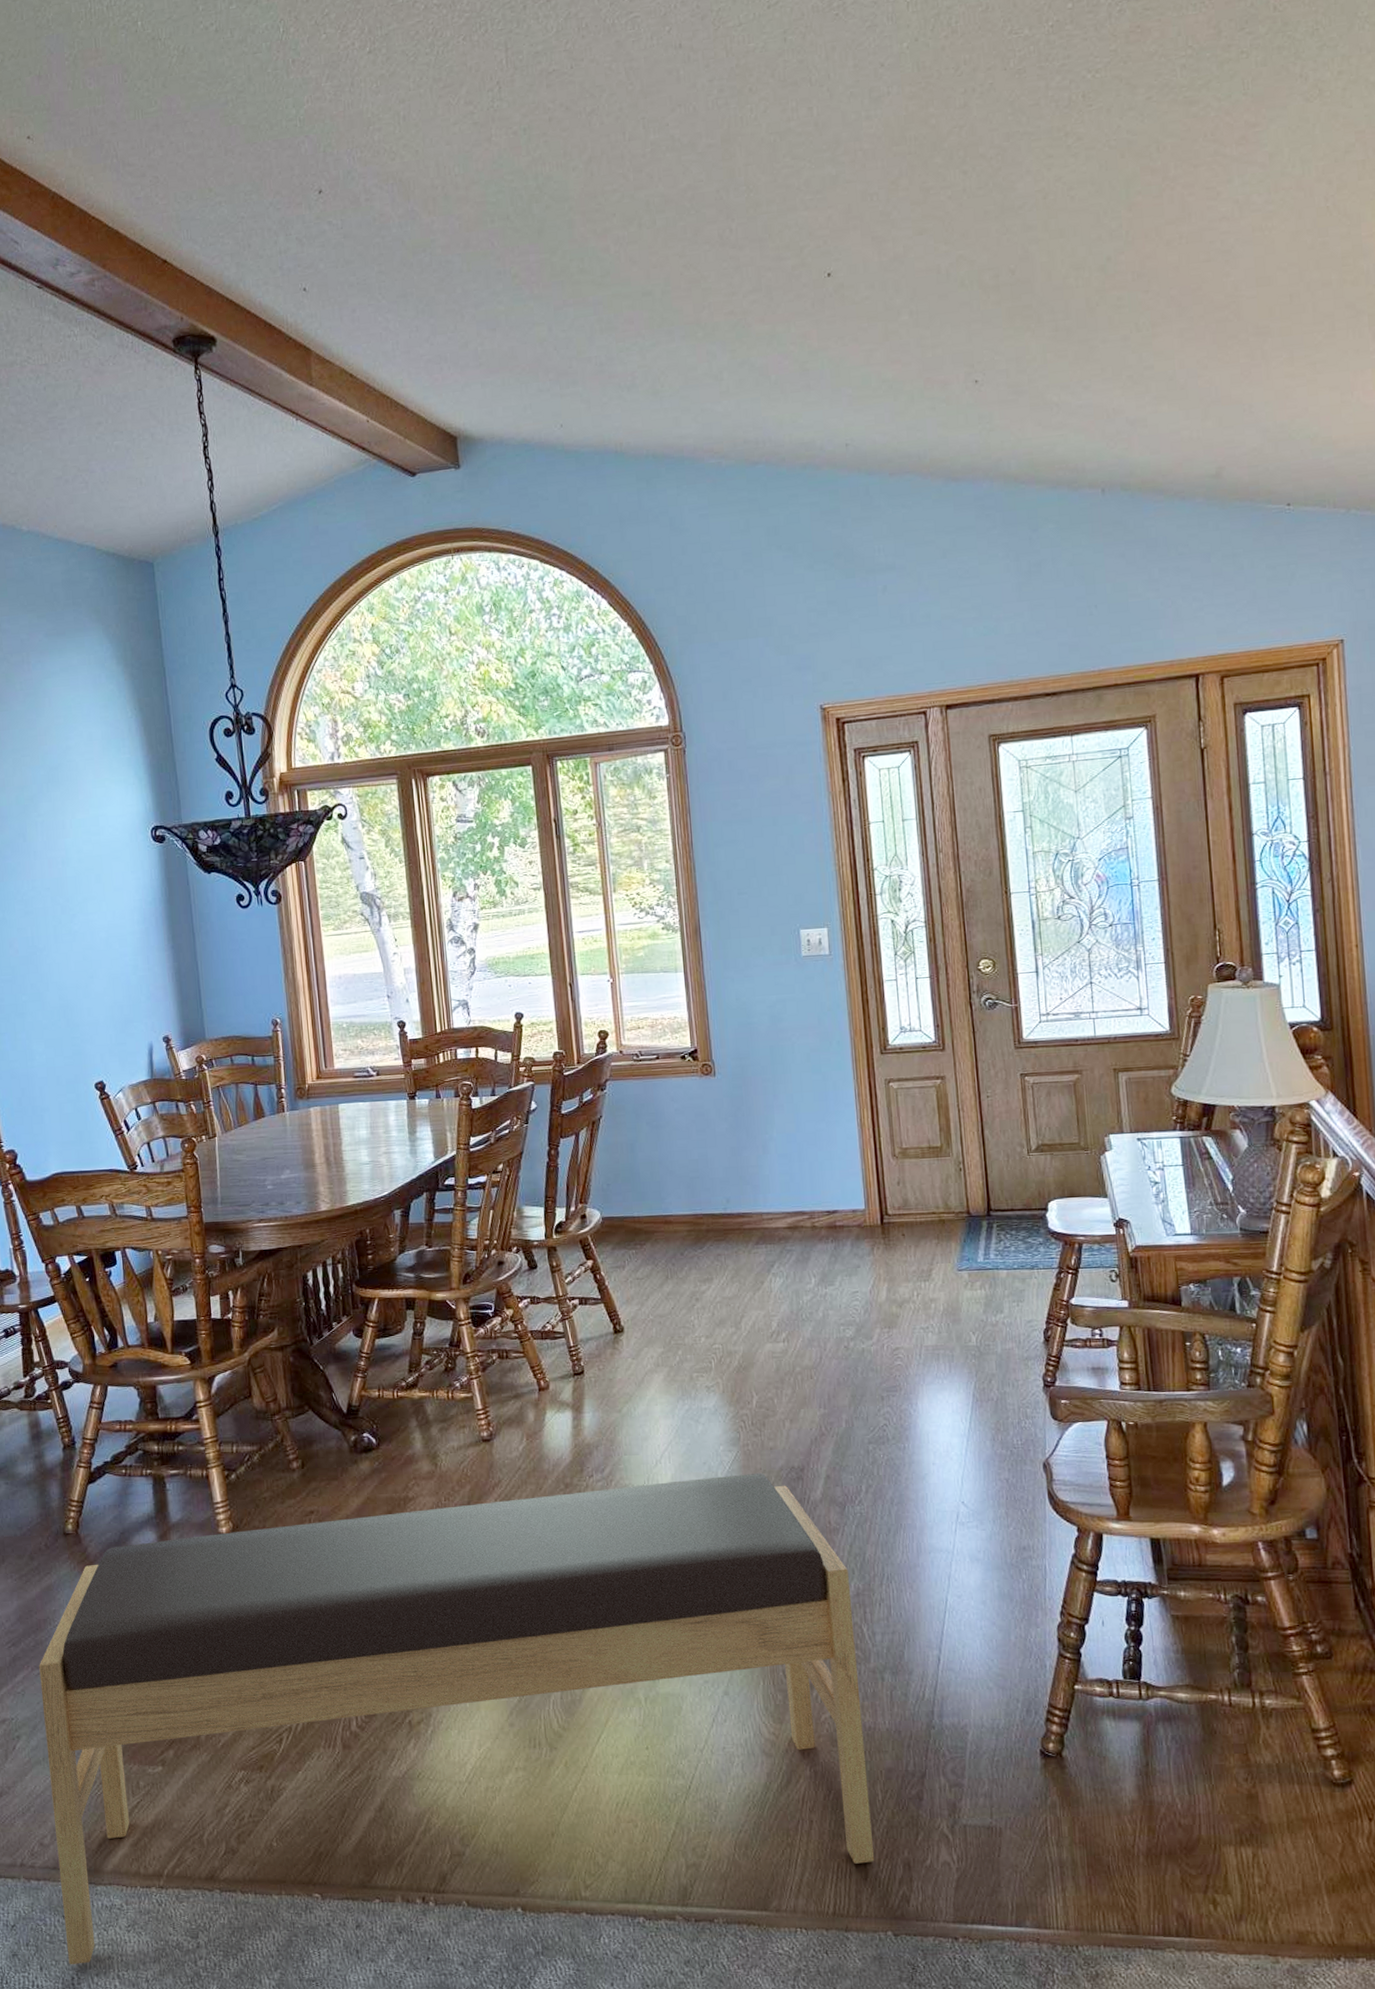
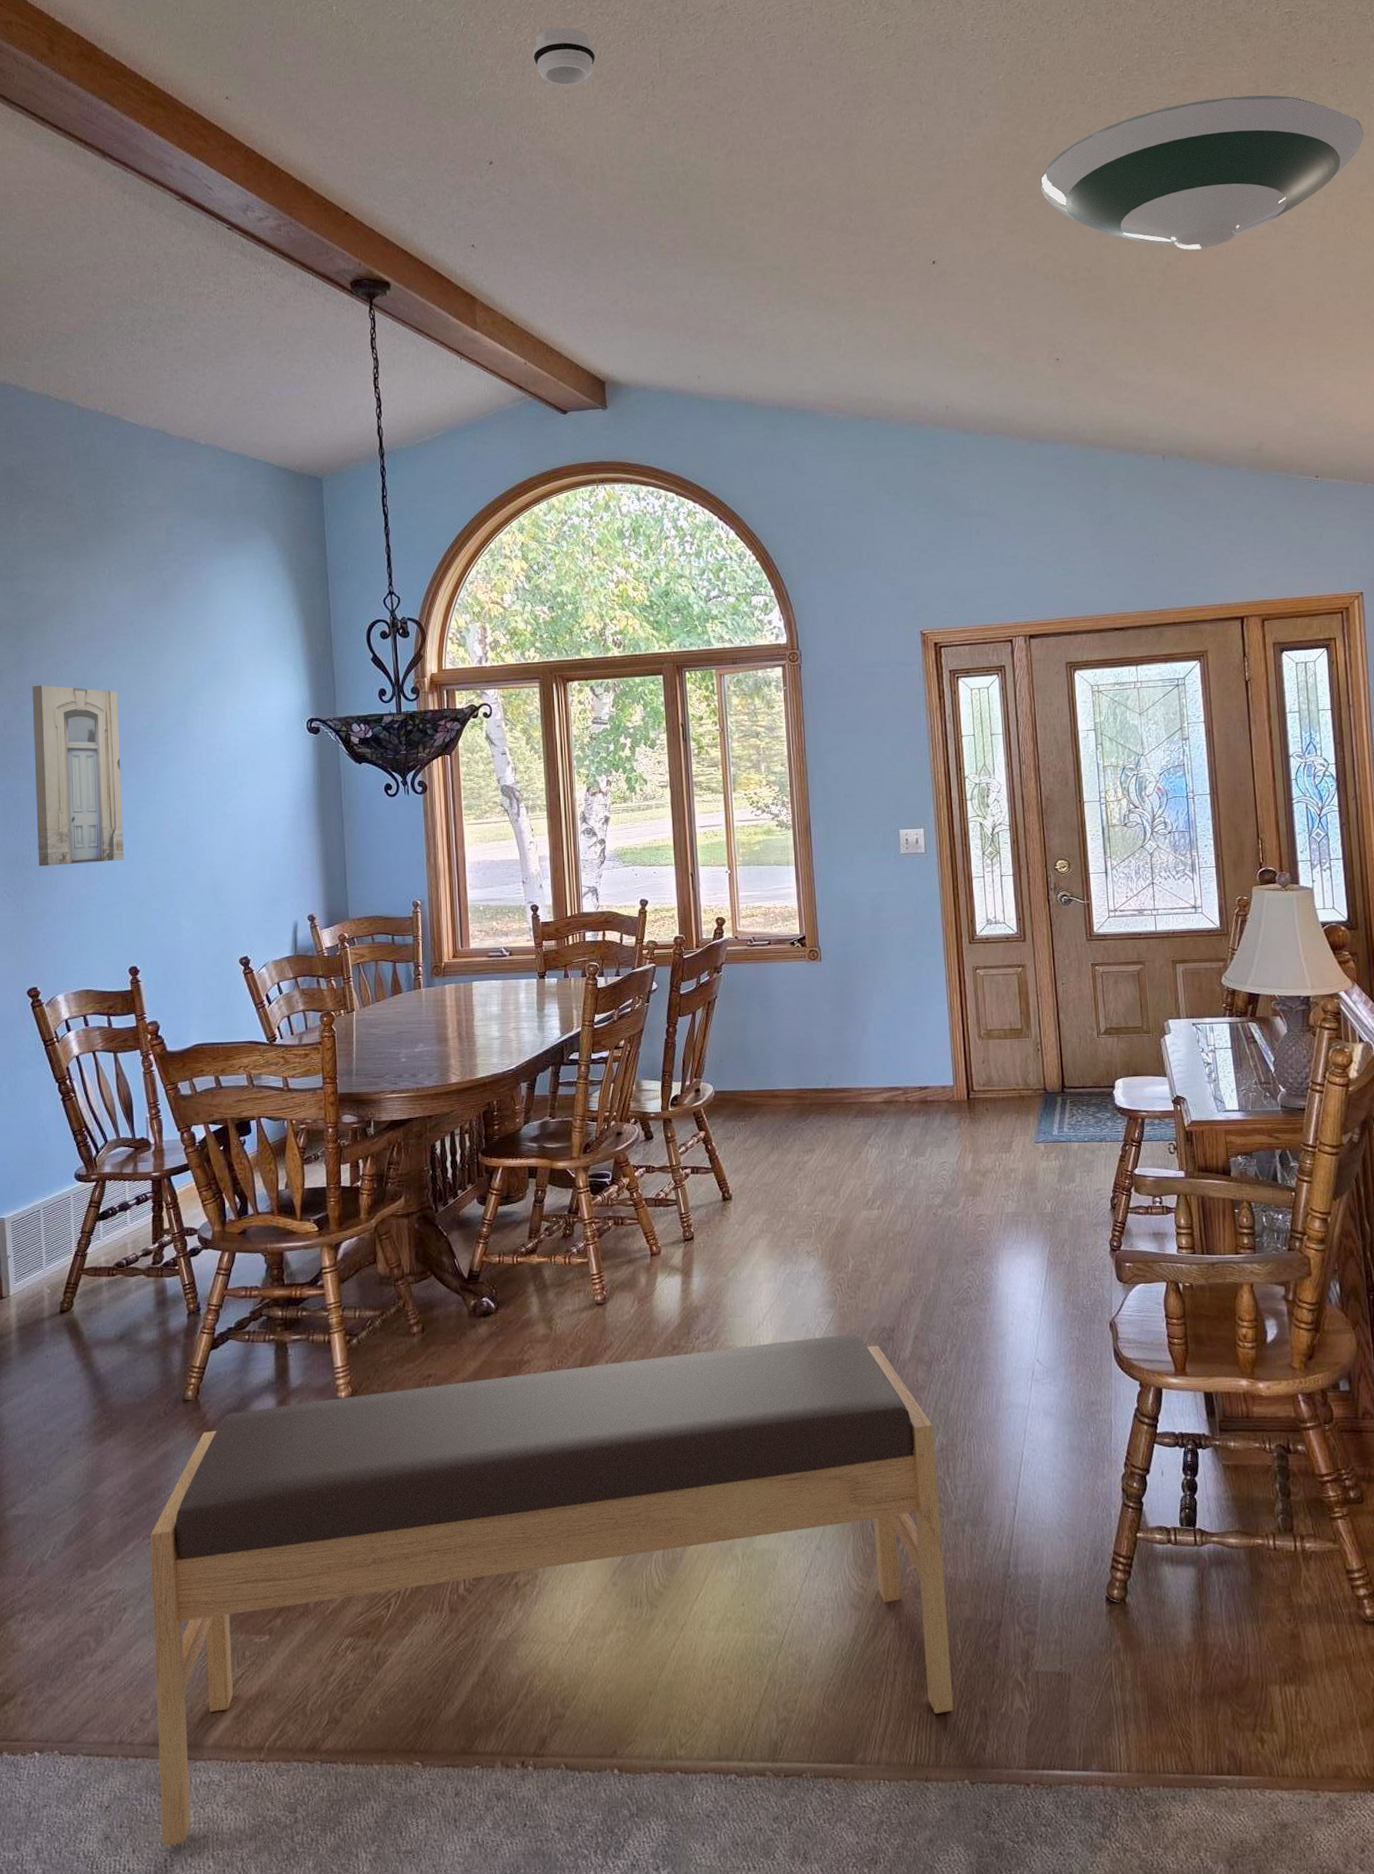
smoke detector: none [362,25,434,95] -> present [533,27,596,86]
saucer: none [953,41,1351,240] -> present [1040,95,1364,250]

